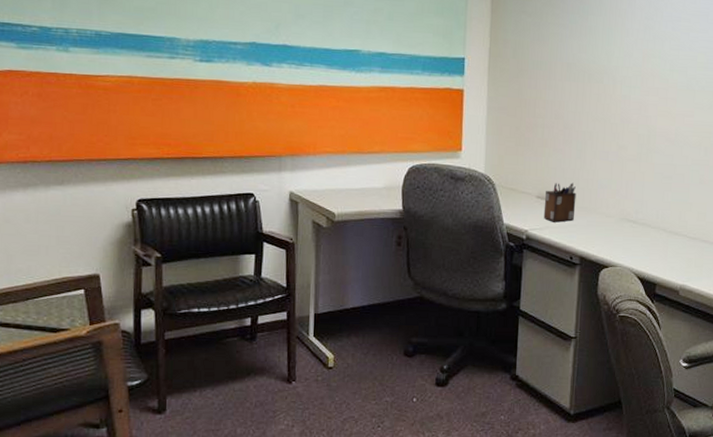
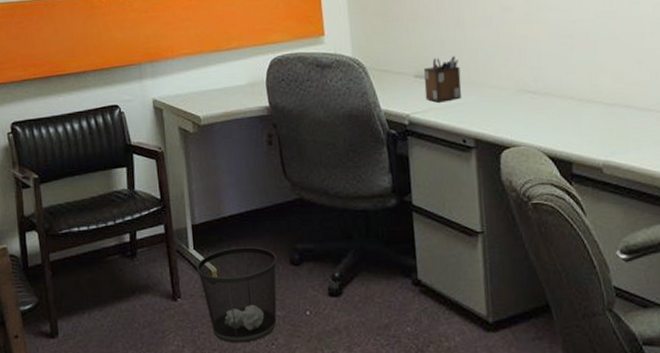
waste bin: none [314,337,392,425] -> present [196,247,277,343]

